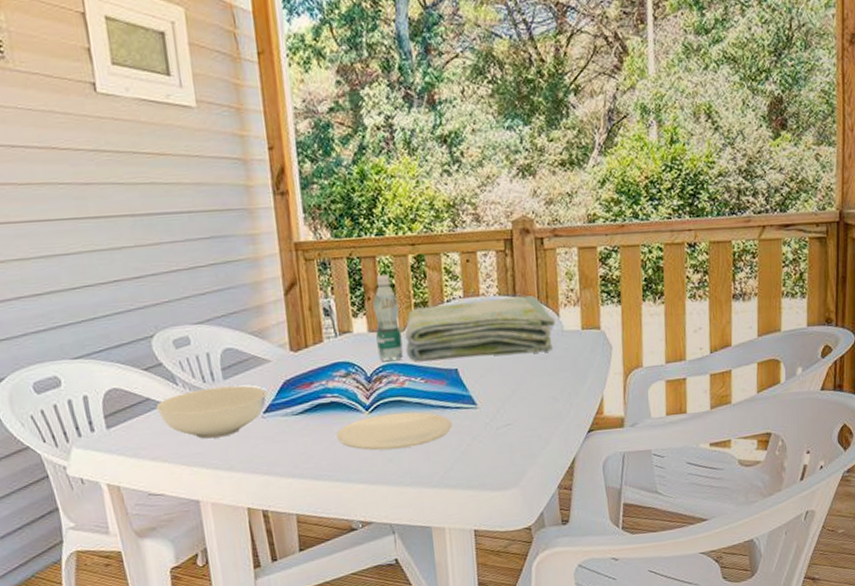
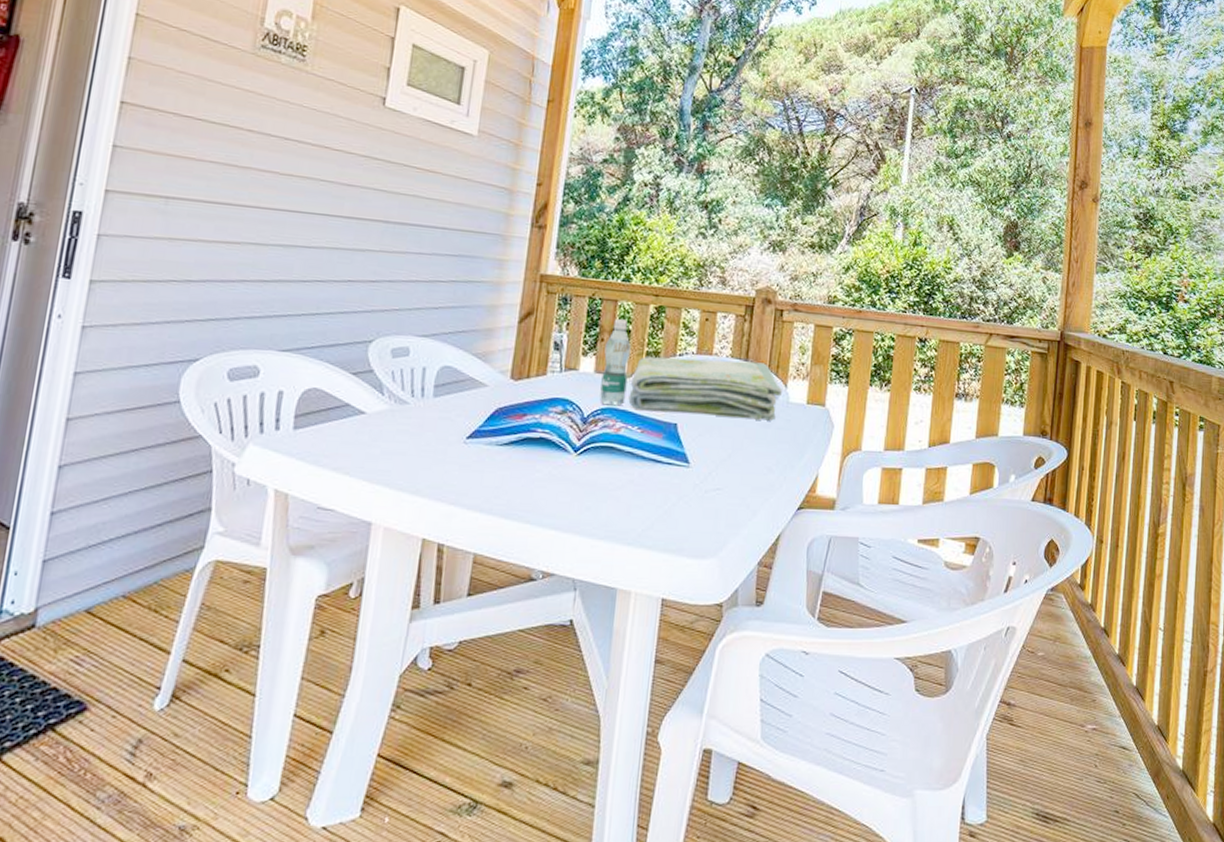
bowl: present [156,385,267,439] -> none [353,403,476,457]
plate: present [336,412,453,451] -> none [537,458,661,498]

